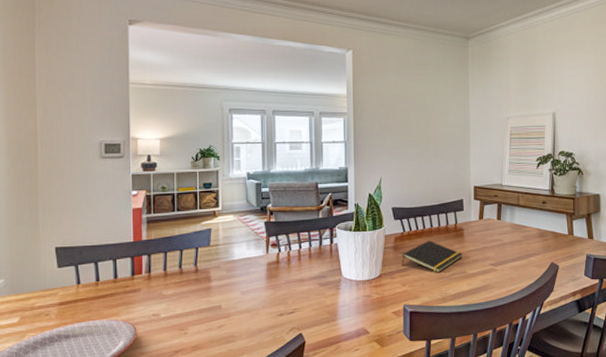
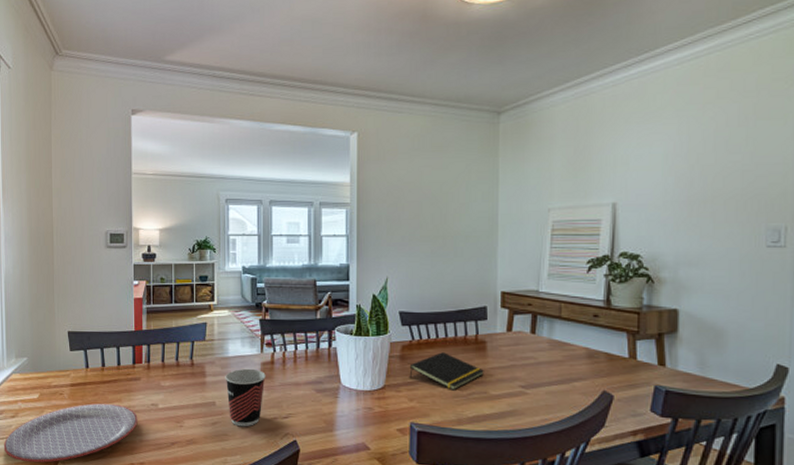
cup: none [231,269,271,327] -> present [225,368,266,427]

